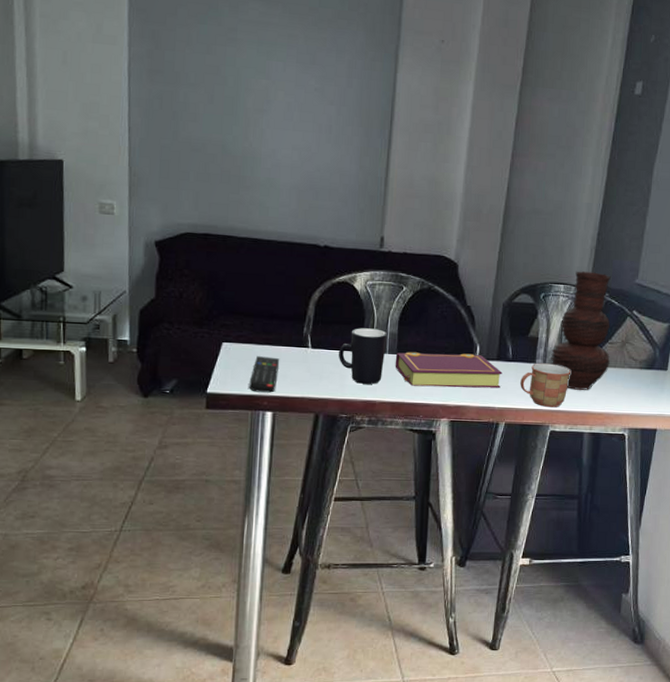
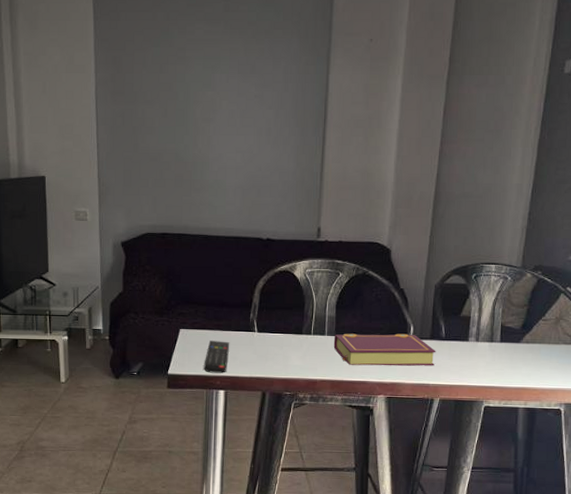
mug: present [338,328,388,384] -> none [281,312,326,364]
mug: present [520,363,571,407] -> none [454,341,505,383]
vase: present [550,271,611,390] -> none [483,250,544,367]

